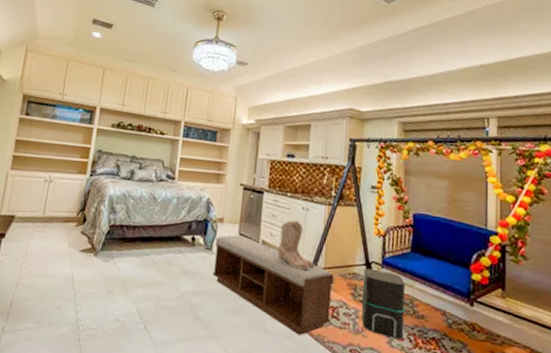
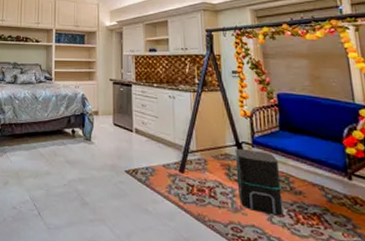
bench: present [212,235,334,336] -> none [93,125,209,216]
boots: present [277,220,315,270] -> none [151,108,187,154]

